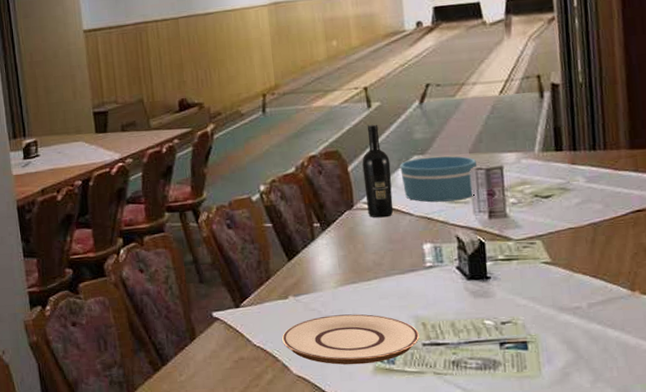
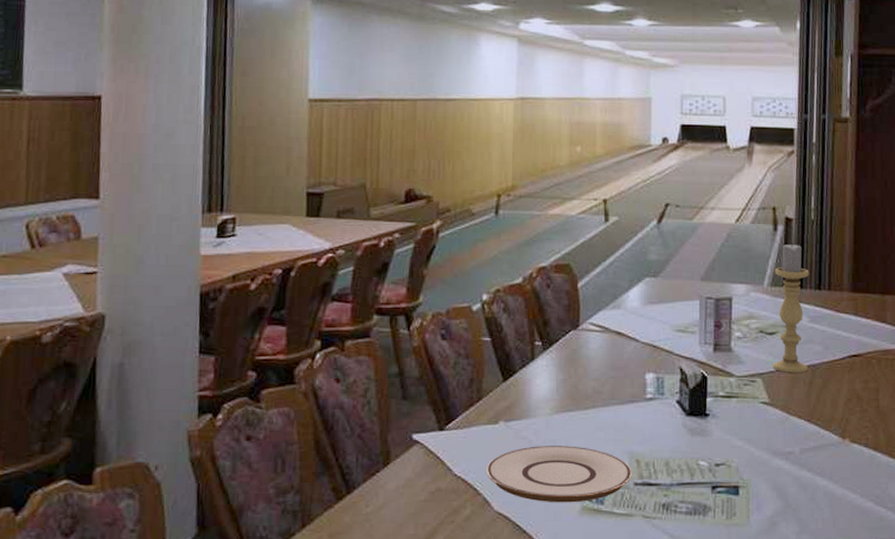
wine bottle: present [362,124,394,218] -> none [592,240,622,341]
bowl: present [400,156,477,202] -> none [631,280,708,329]
candle holder: none [545,107,589,233] -> present [772,242,810,373]

